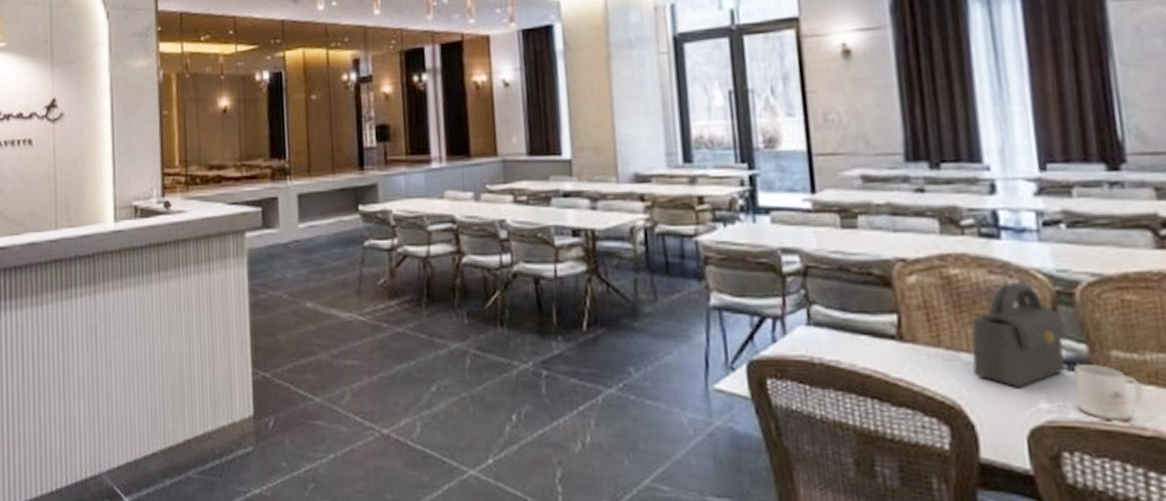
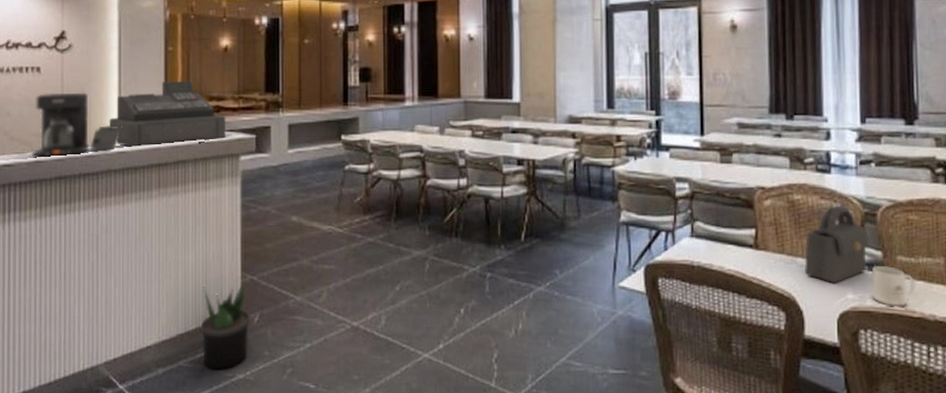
coffee maker: none [25,165,85,240] -> present [31,92,90,158]
napkin holder: none [85,200,118,233] -> present [90,124,122,153]
cash register: none [103,147,229,226] -> present [109,80,226,148]
planter: none [210,379,265,483] -> present [201,281,250,369]

